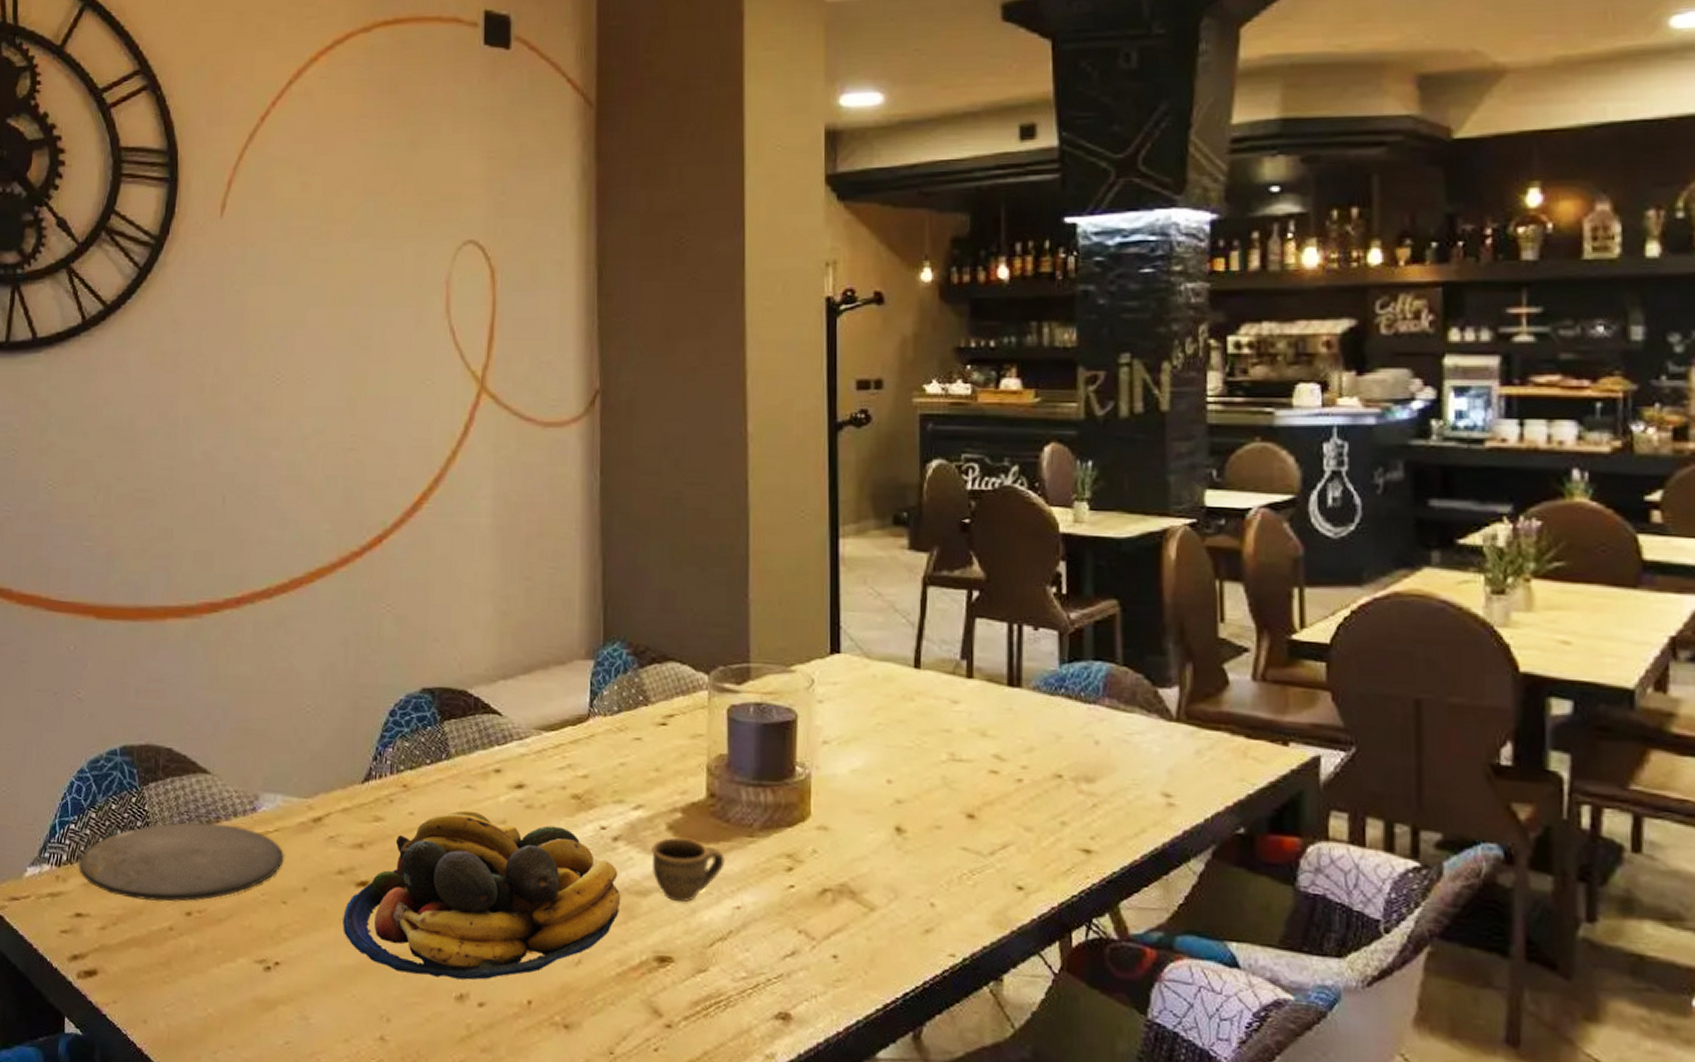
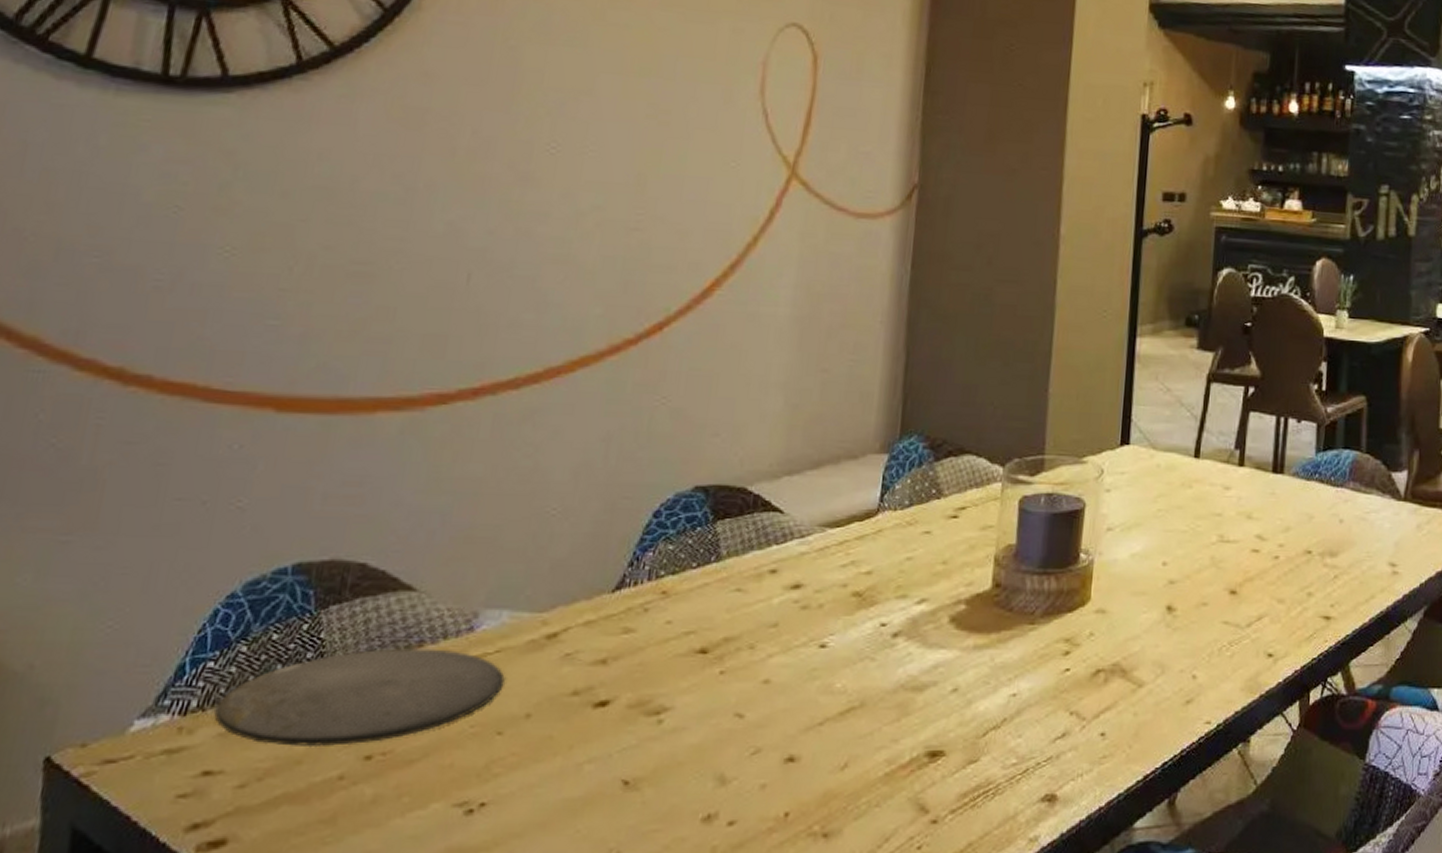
fruit bowl: present [343,810,621,980] -> none [572,615,896,799]
cup: present [652,837,725,902] -> none [931,629,1005,693]

